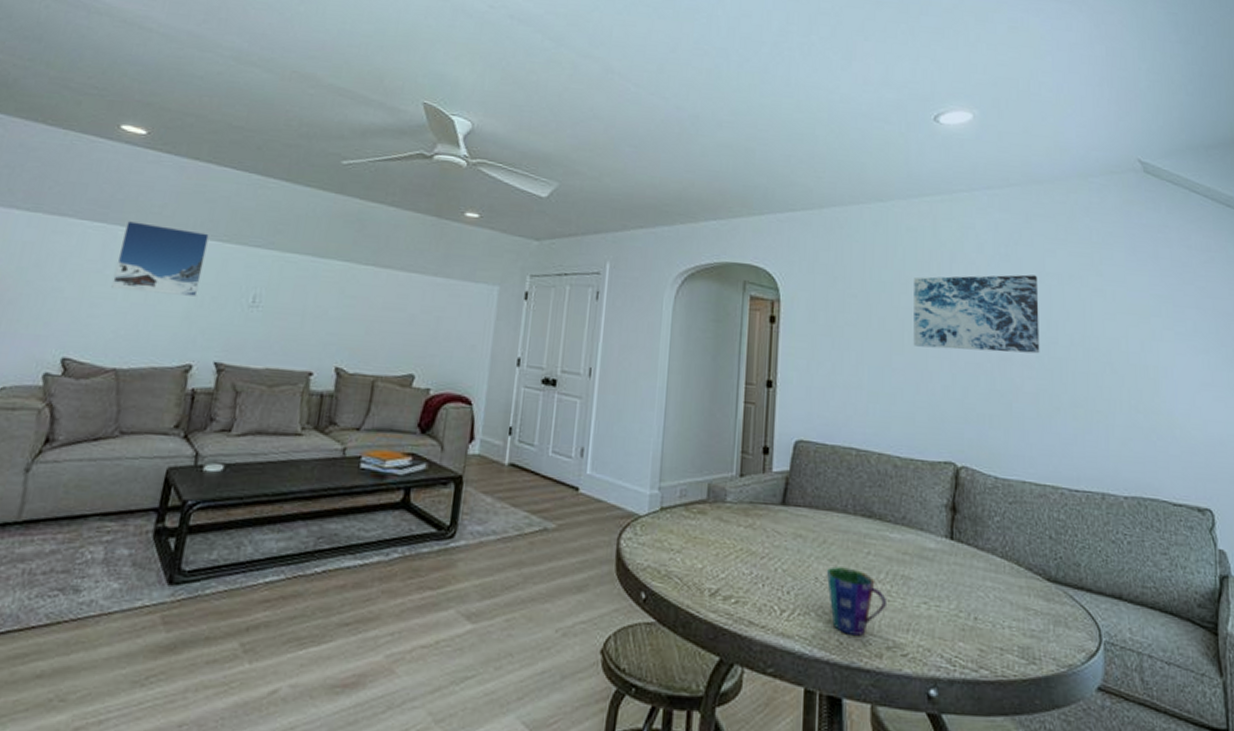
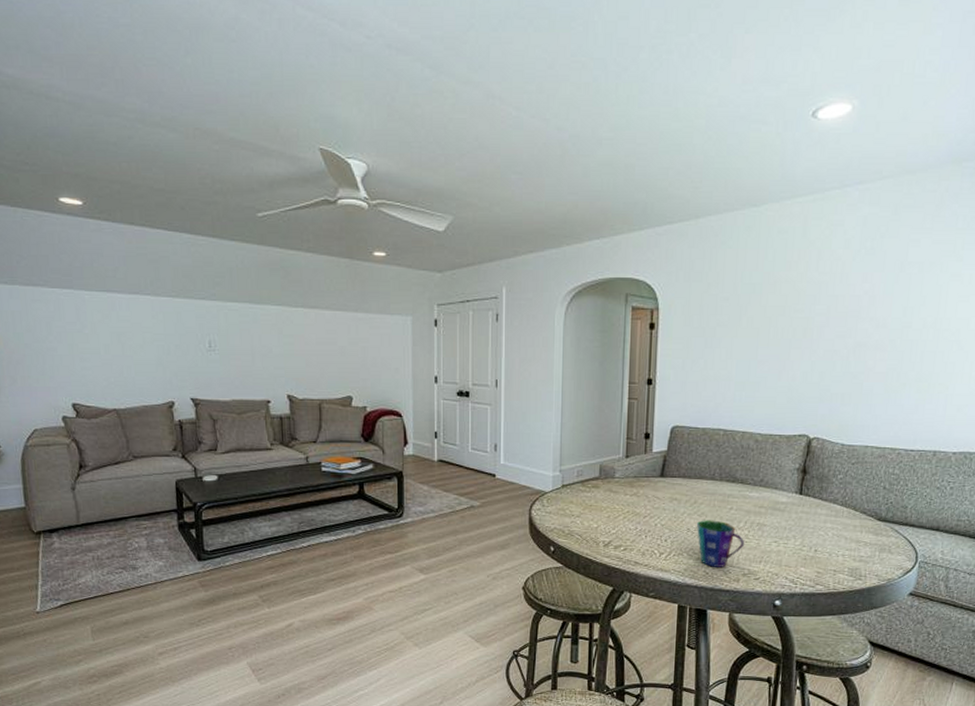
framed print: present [111,220,209,296] -> none [88,285,163,346]
wall art: present [913,274,1040,354] -> none [778,266,900,340]

